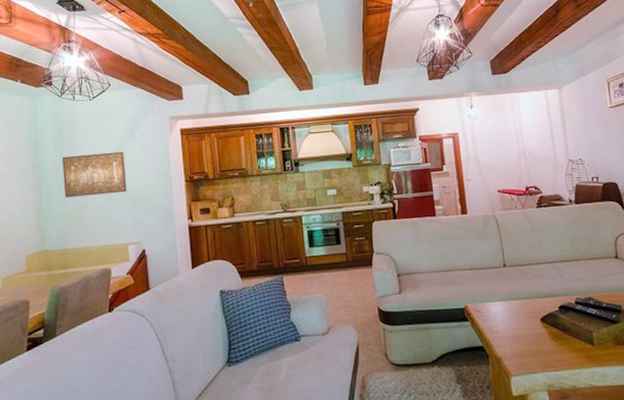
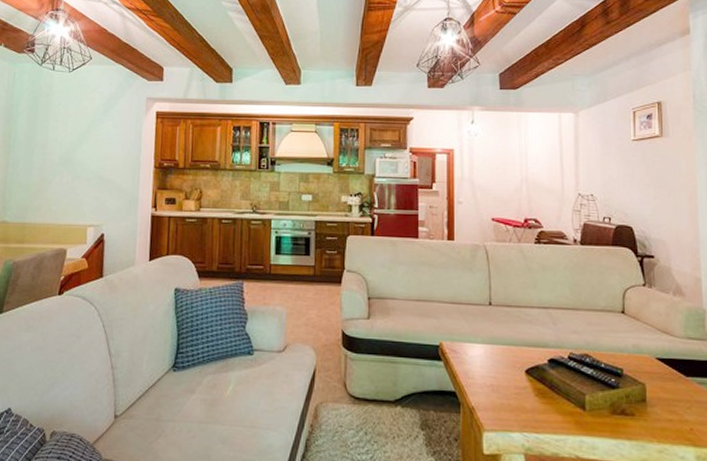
wall art: present [62,151,127,198] -> none [31,126,96,172]

